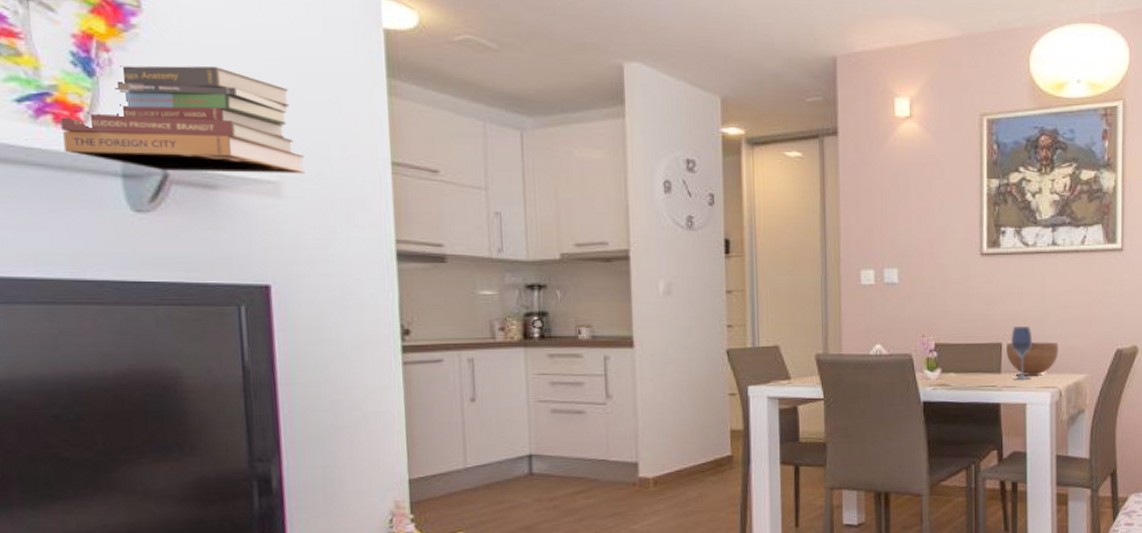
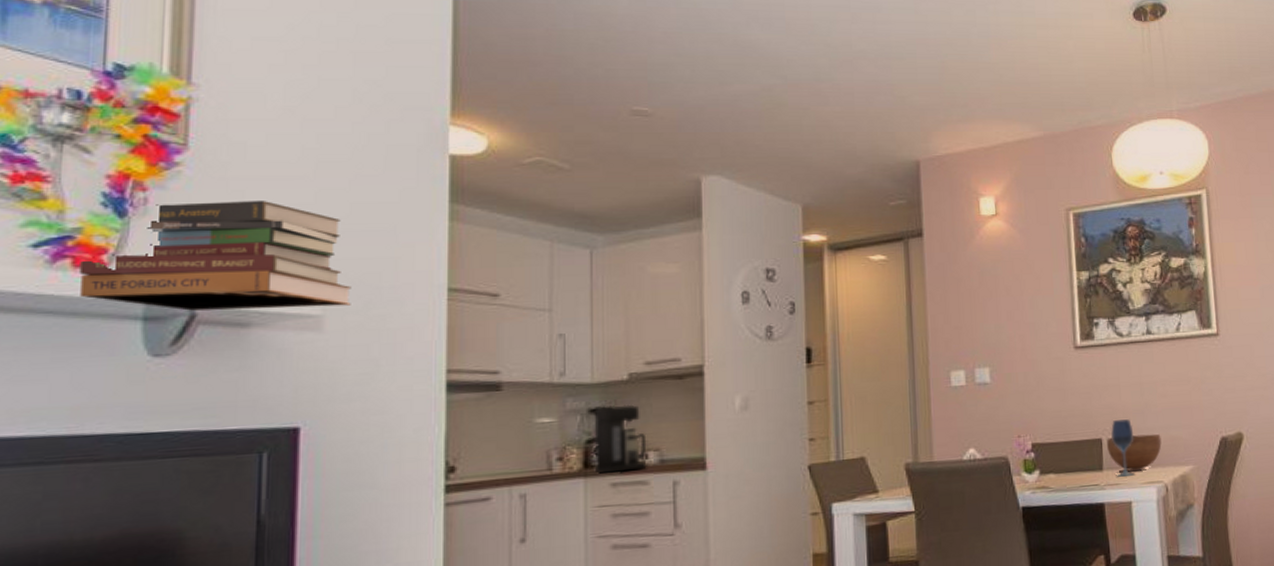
coffee maker: none [531,283,580,346] -> present [595,404,647,474]

